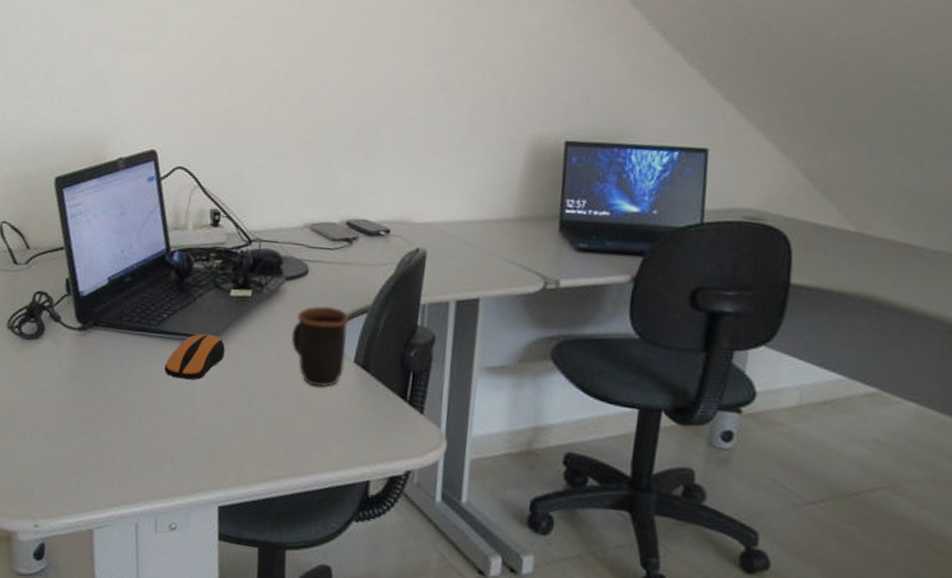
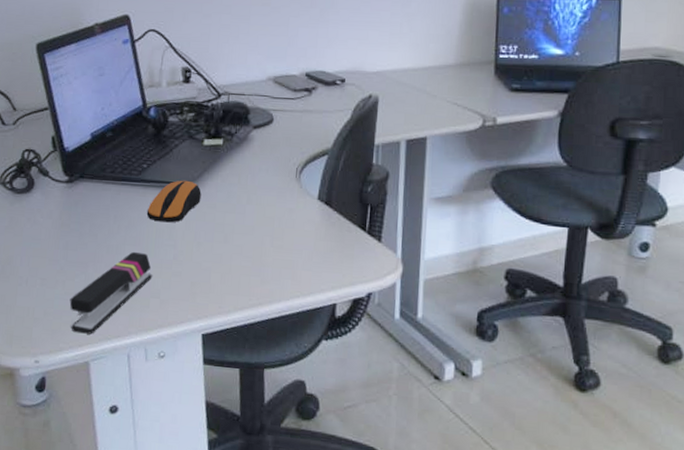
stapler: none [75,409,167,499] -> present [69,251,152,334]
mug: present [291,306,350,387] -> none [260,150,312,223]

